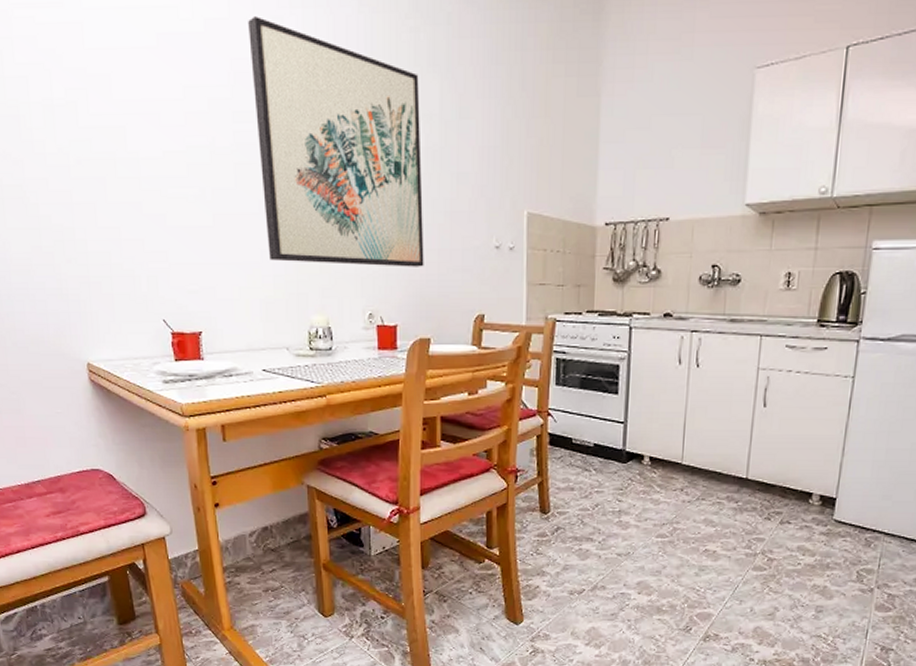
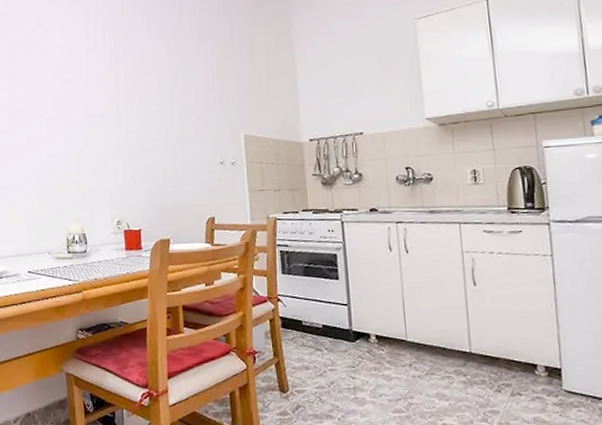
wall art: present [248,16,424,267] -> none [22,10,162,183]

